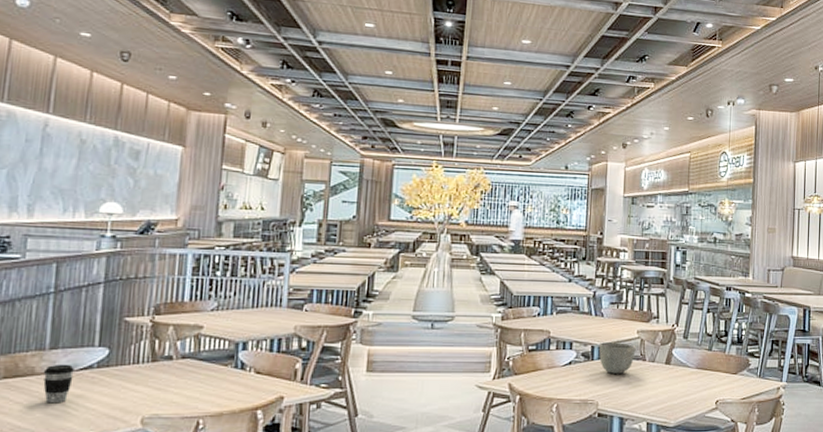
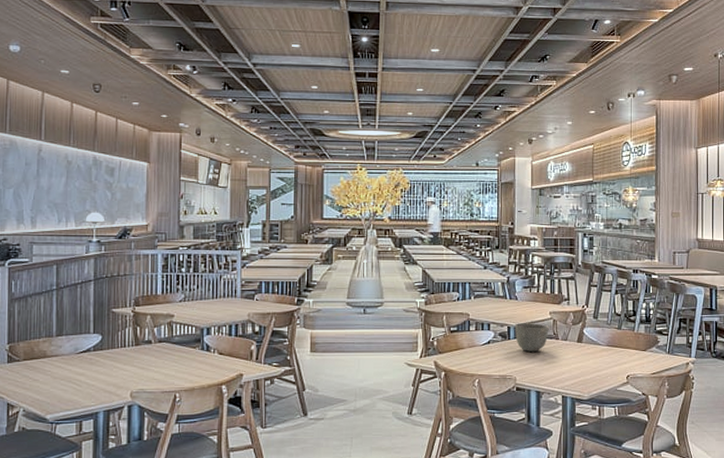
coffee cup: present [43,364,74,404] -> none [52,348,76,381]

